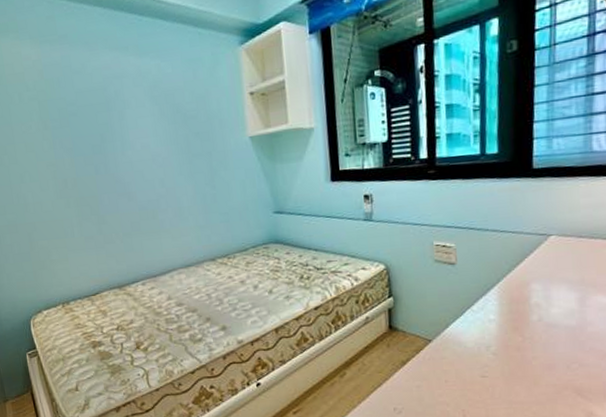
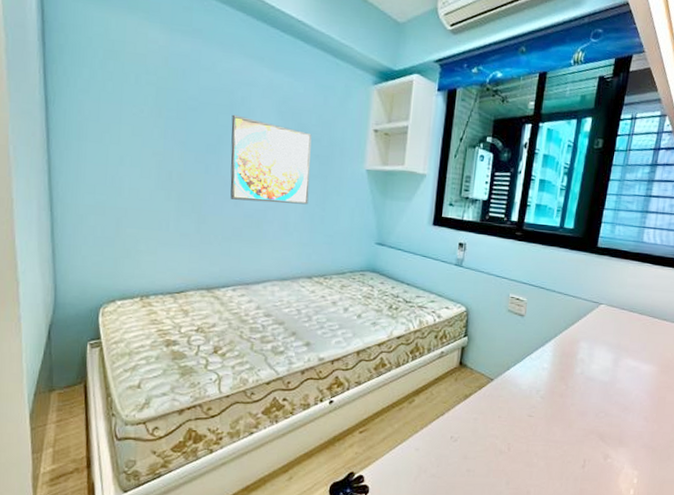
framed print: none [109,110,198,195] -> present [230,114,312,205]

